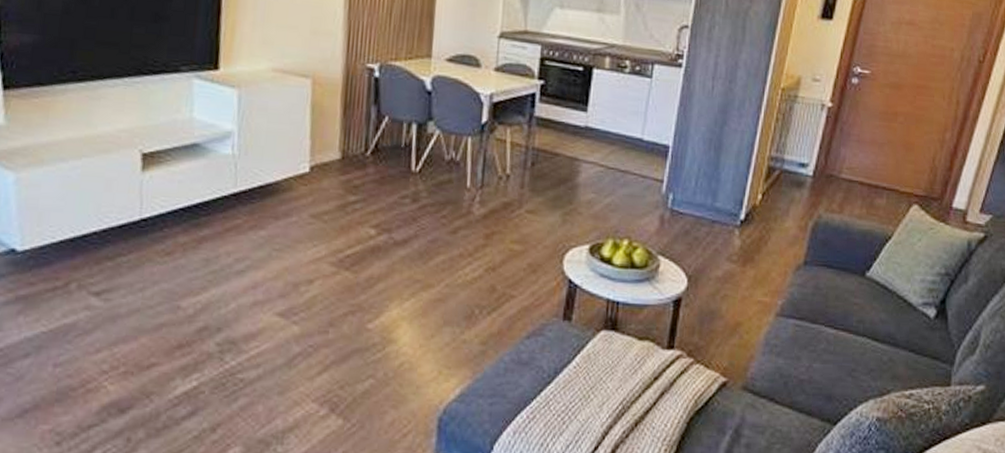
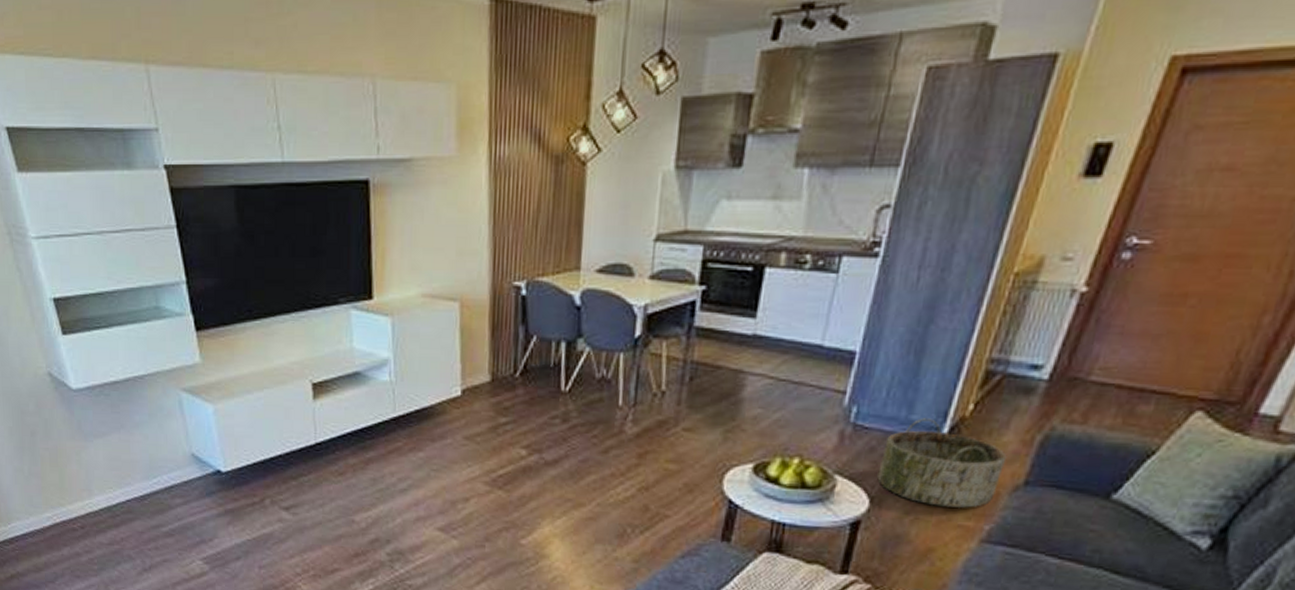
basket: none [693,205,789,285] -> present [877,418,1007,508]

